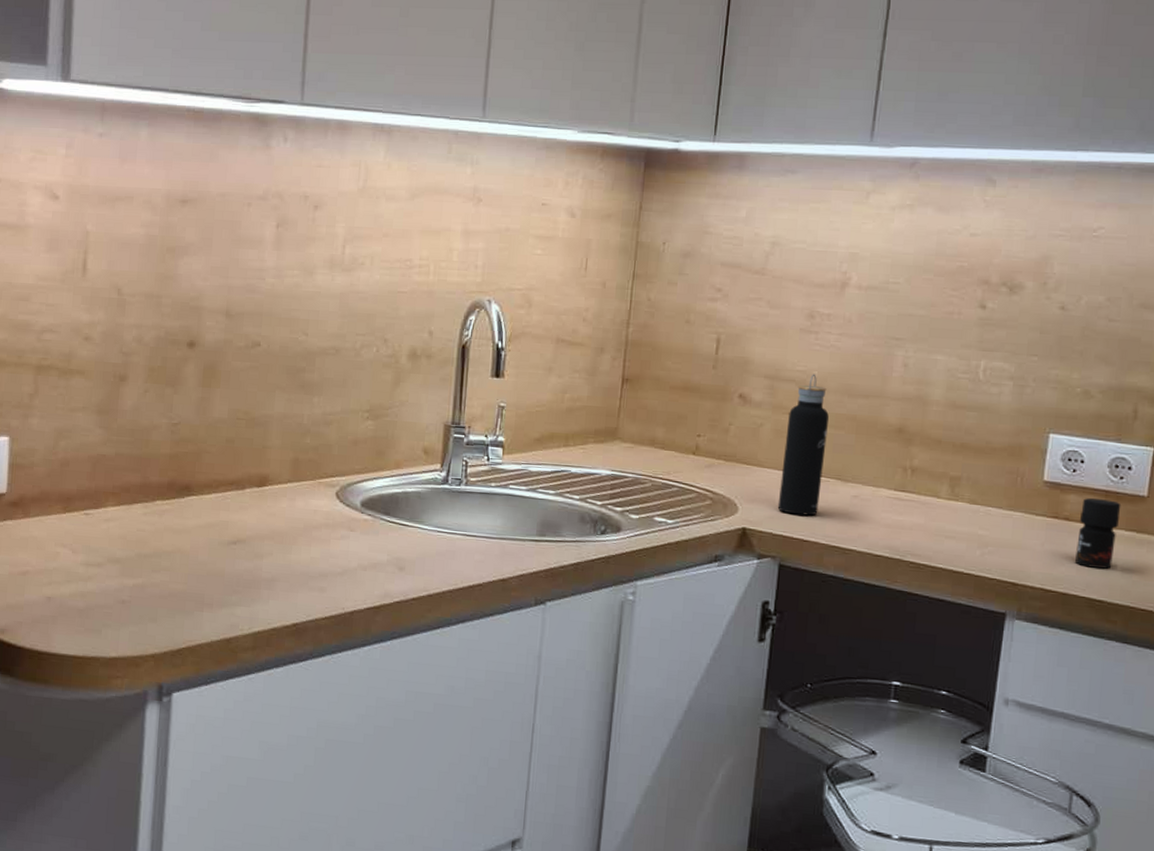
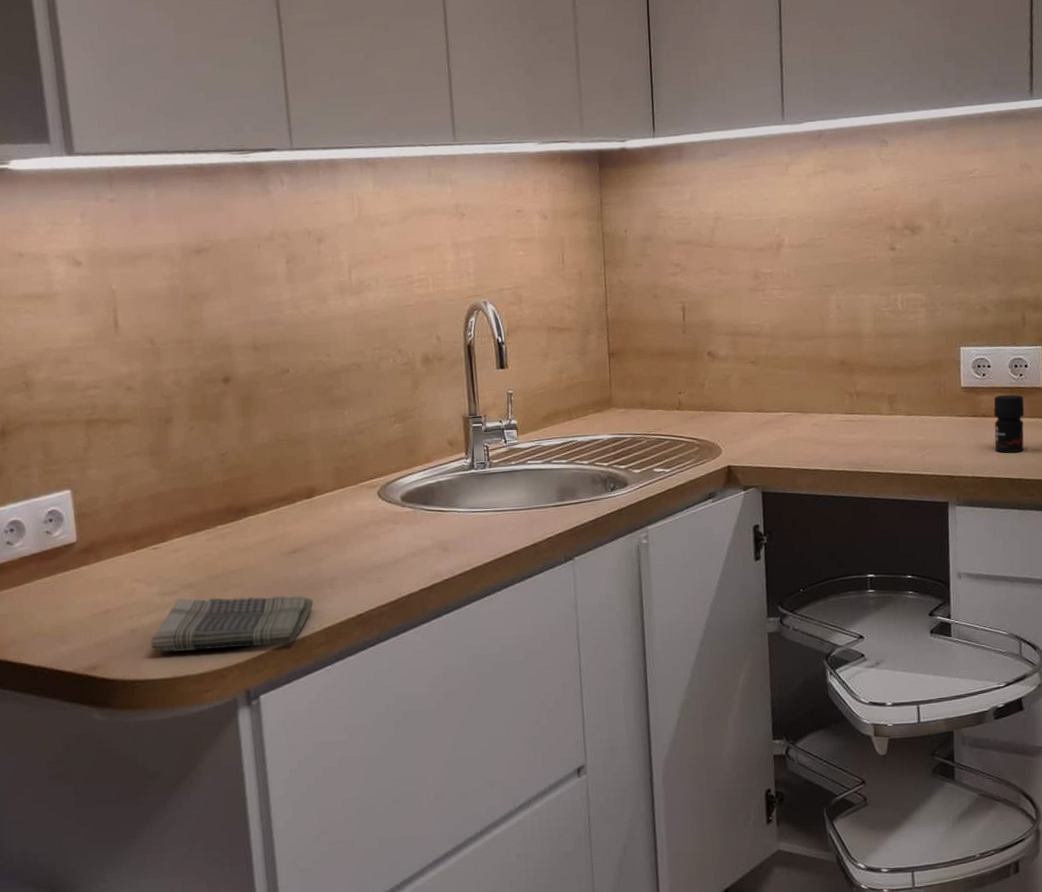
dish towel: none [66,572,247,642] -> present [151,595,314,652]
water bottle: present [777,374,829,516] -> none [751,325,787,448]

